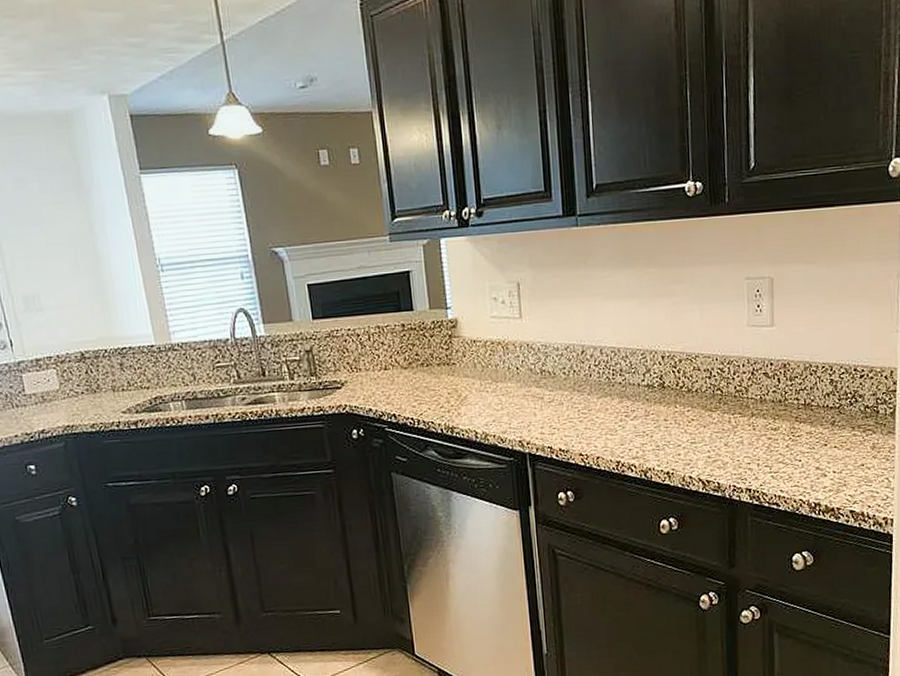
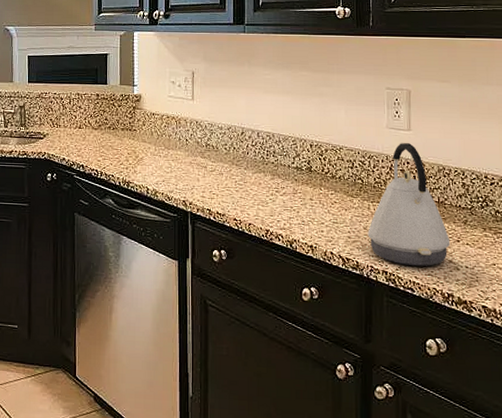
kettle: none [729,341,818,479] -> present [367,143,451,267]

